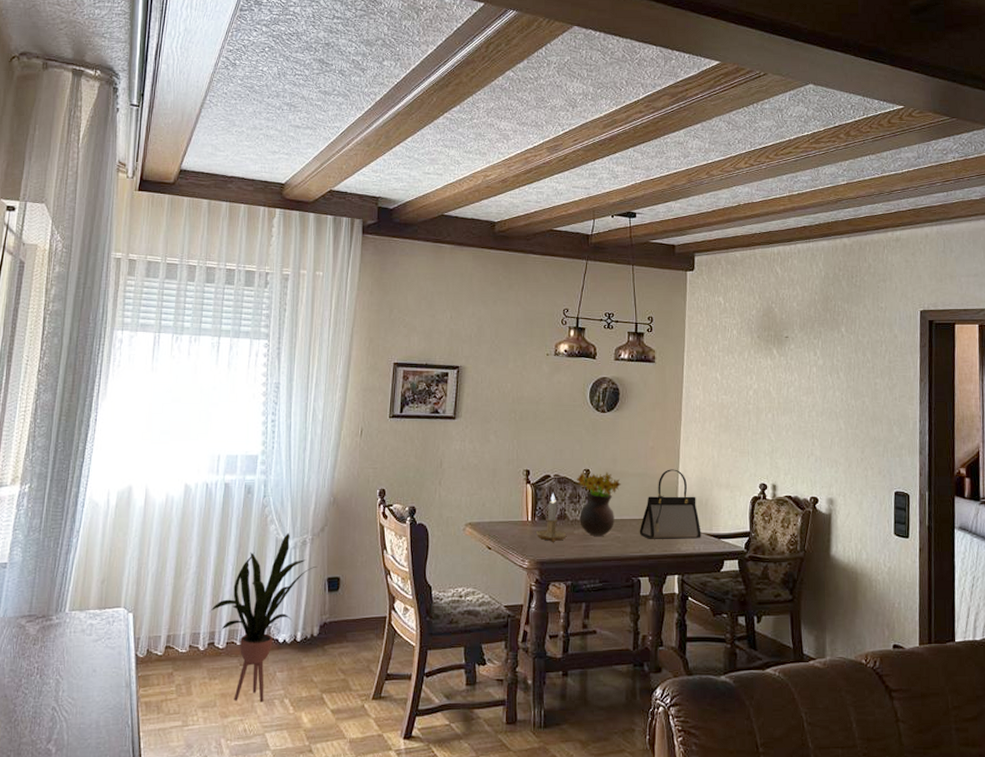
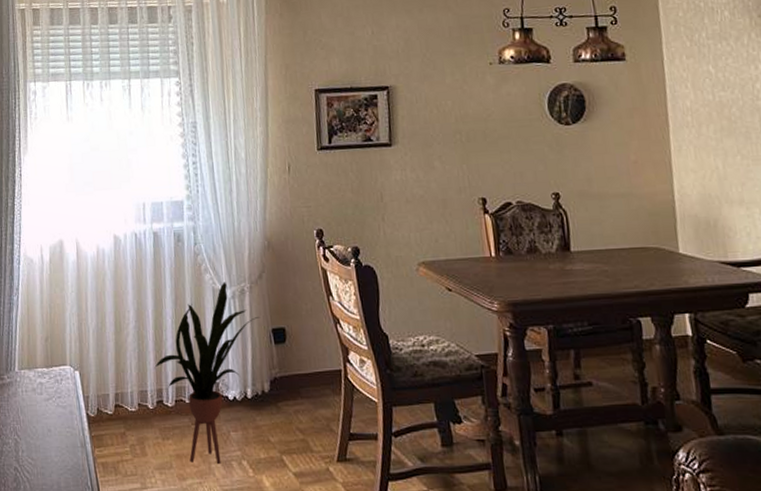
candlestick: present [535,493,567,543] -> none [502,223,541,281]
flower arrangement: present [576,472,621,536] -> none [543,194,601,271]
handbag: present [639,469,701,539] -> none [631,186,714,272]

